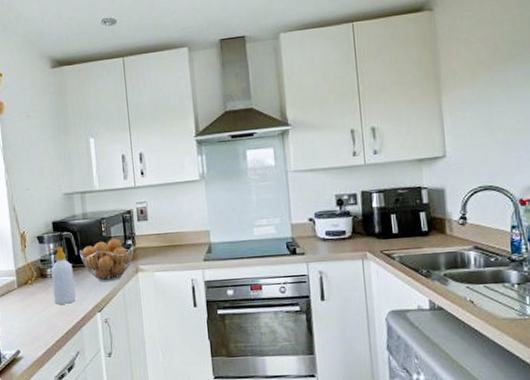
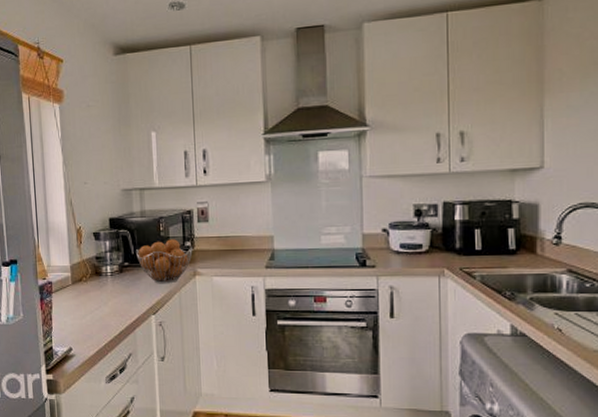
soap bottle: present [47,247,76,305] -> none [103,245,130,304]

